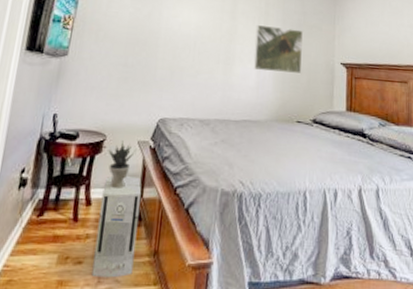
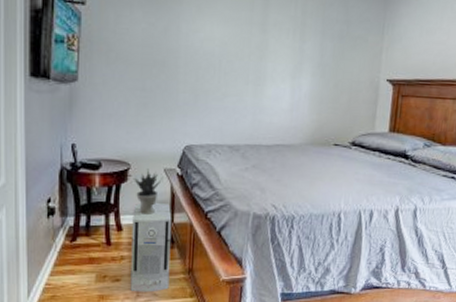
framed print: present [253,24,303,73] -> none [286,37,345,93]

